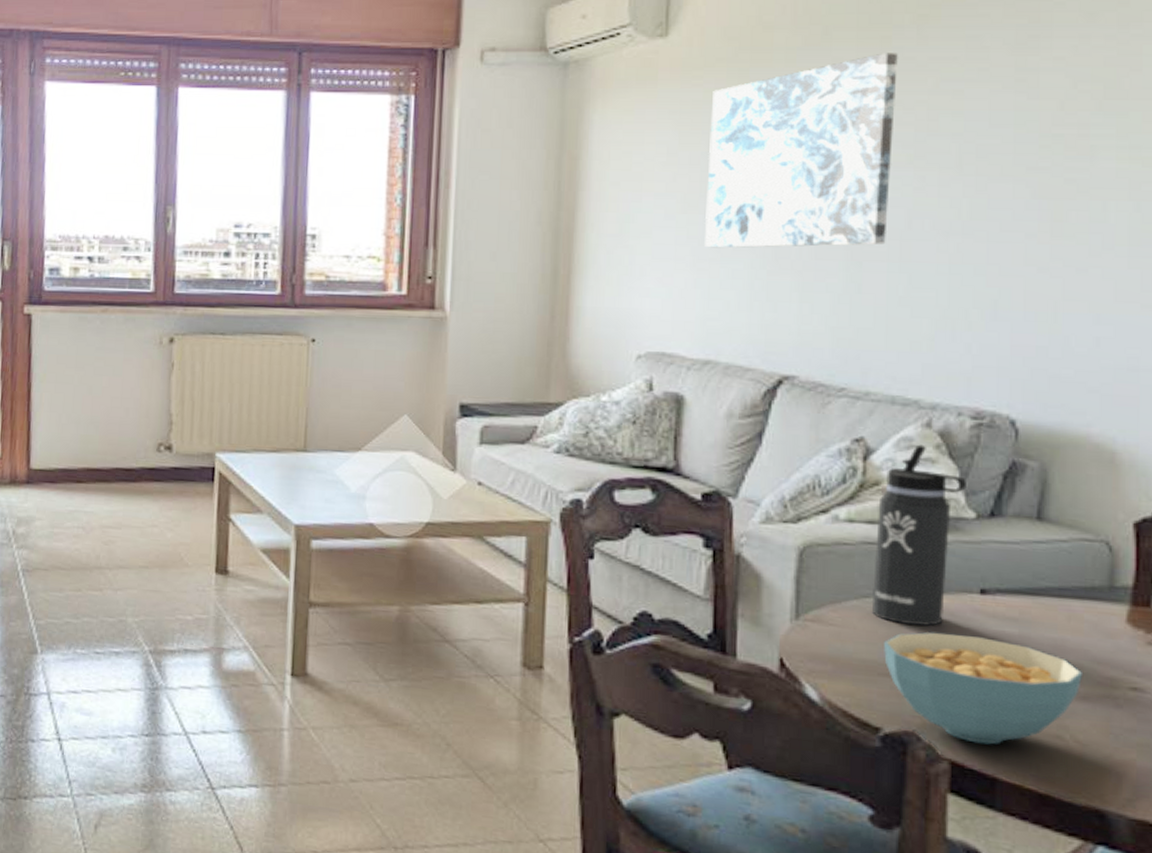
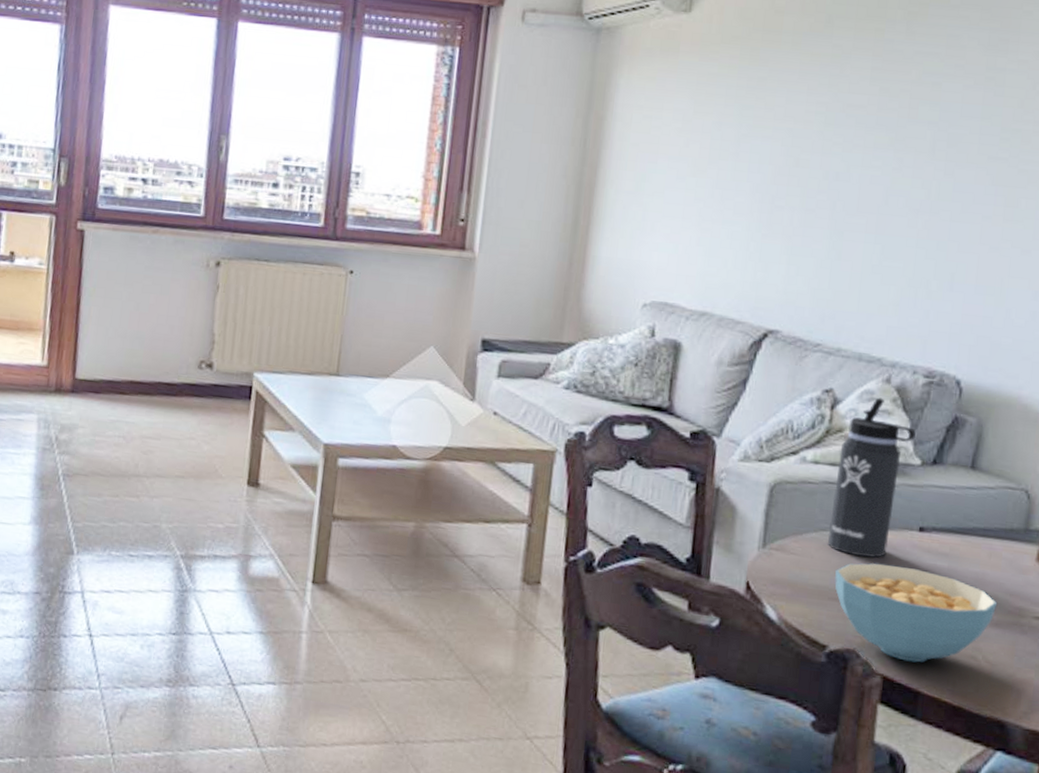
wall art: present [705,53,898,248] -> none [709,43,889,217]

